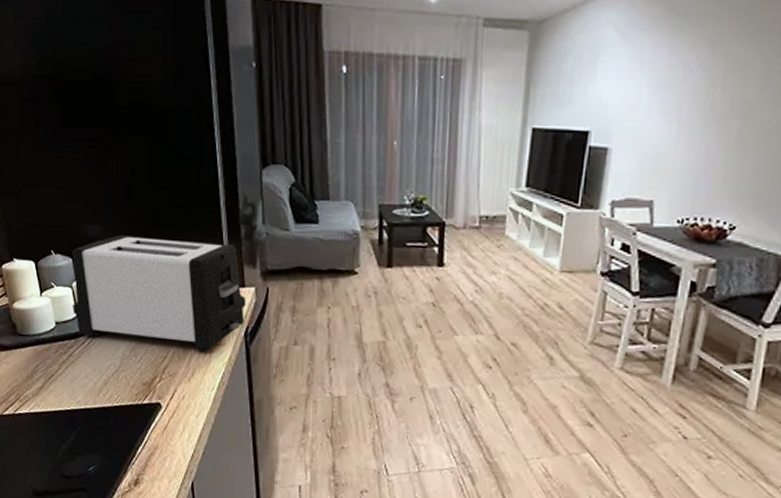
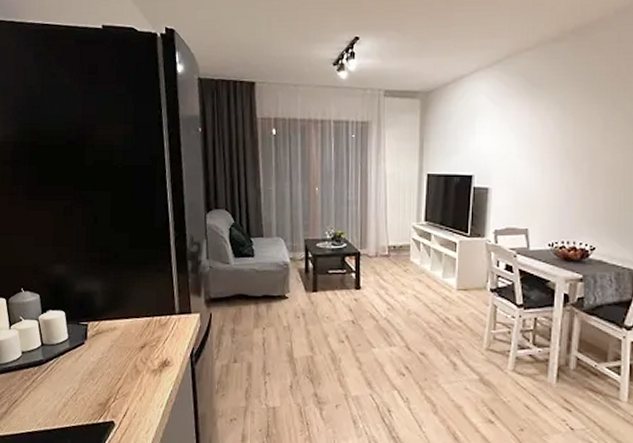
toaster: present [72,235,246,352] -> none [38,273,192,373]

